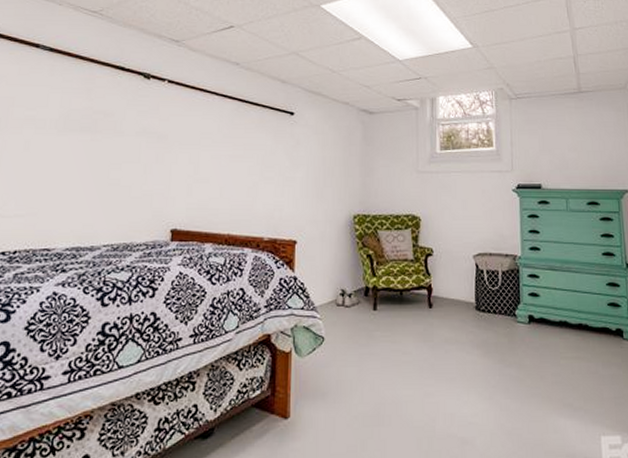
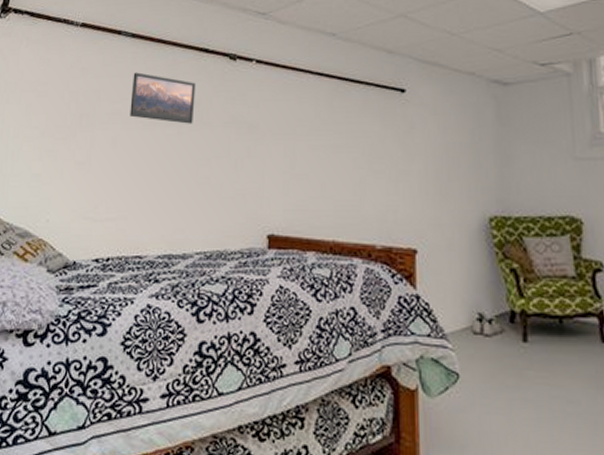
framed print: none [44,83,111,132] -> present [130,72,196,124]

